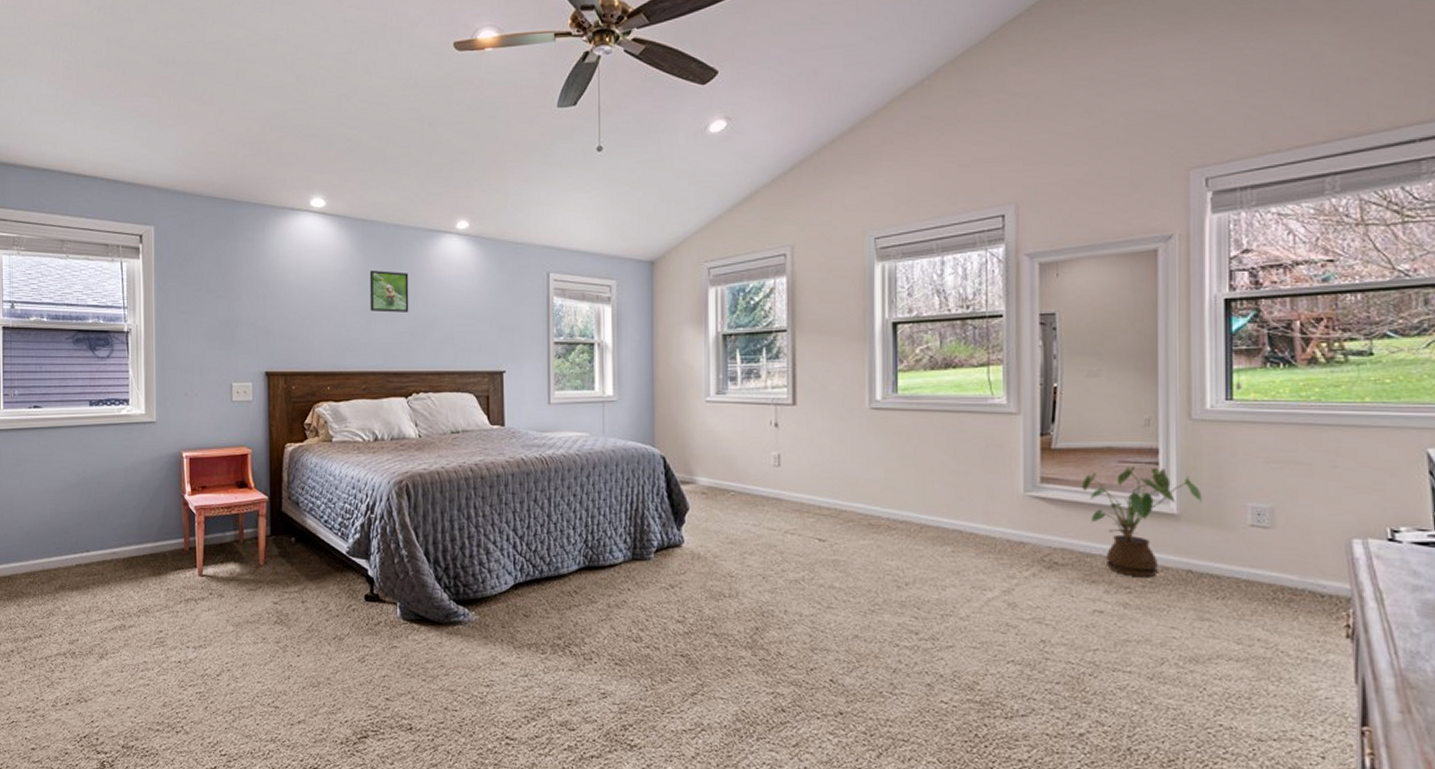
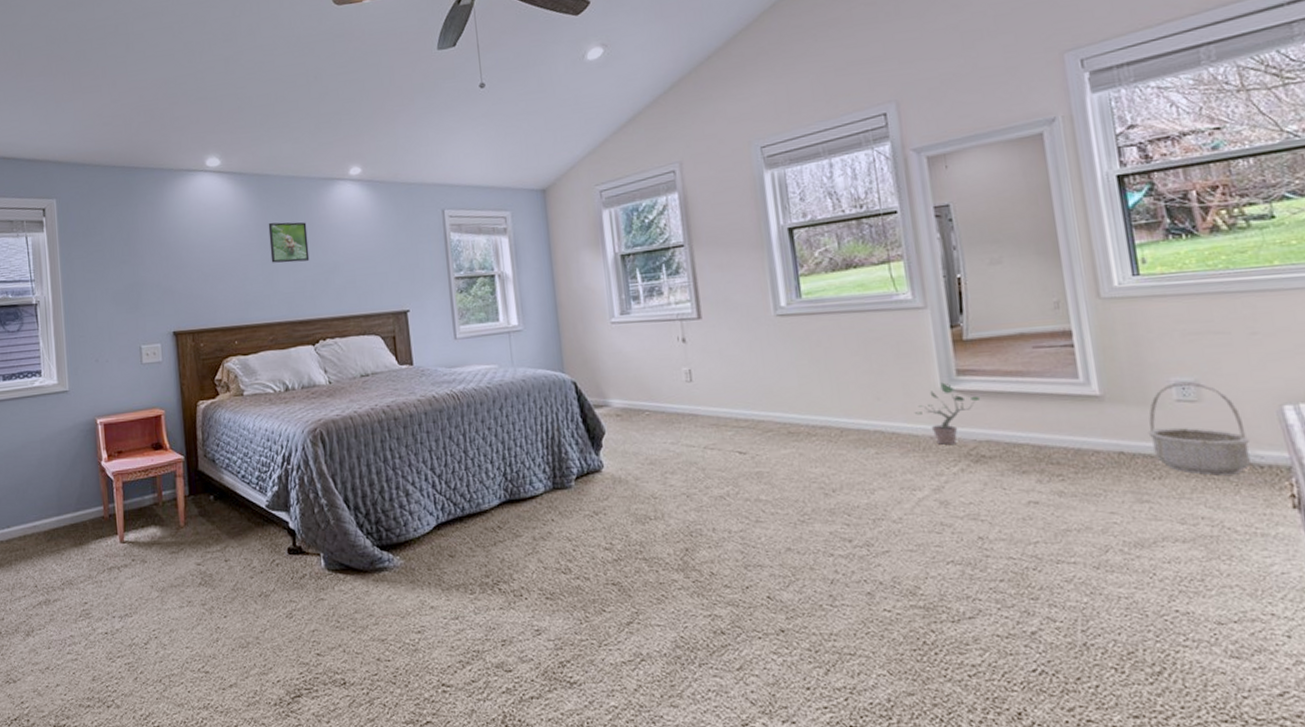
potted plant: none [994,488,1061,549] -> present [914,382,981,445]
house plant: present [1081,467,1202,578] -> none [998,350,1124,464]
basket: none [1218,507,1316,601] -> present [1148,381,1251,475]

